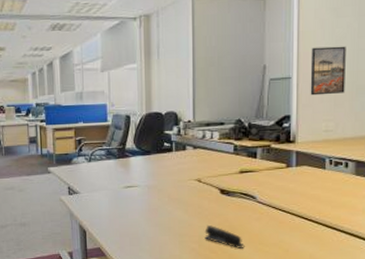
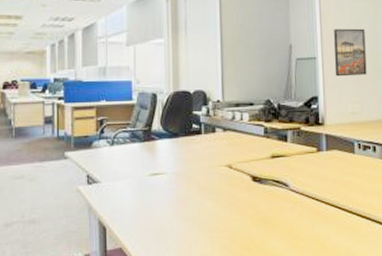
stapler: present [204,224,245,248] -> none [237,217,279,244]

